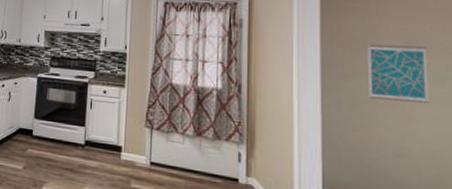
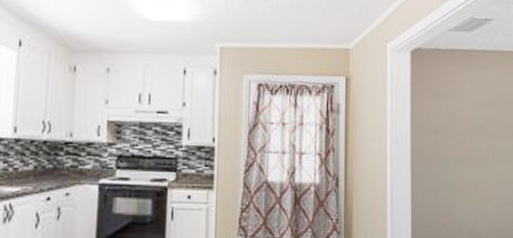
wall art: present [368,44,429,103] -> none [449,129,495,185]

